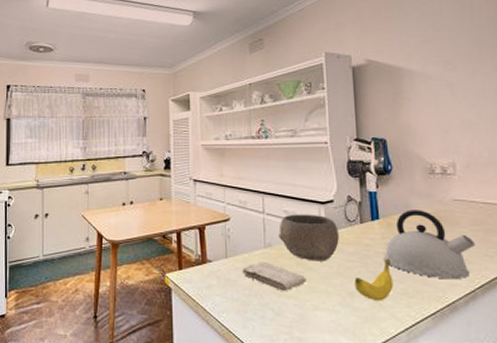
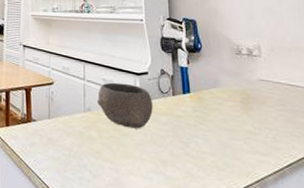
washcloth: present [242,262,306,291] -> none [63,125,122,154]
banana: present [354,258,394,302] -> none [167,130,204,172]
kettle: present [384,210,475,278] -> none [195,86,282,156]

